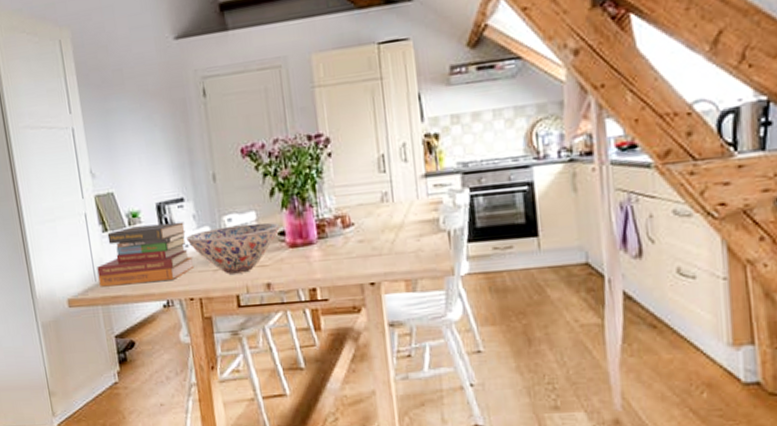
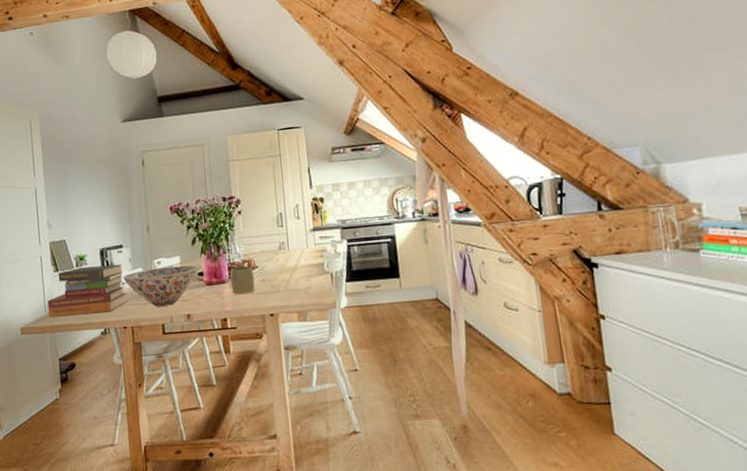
mug: none [318,222,351,259] -> present [229,266,255,295]

